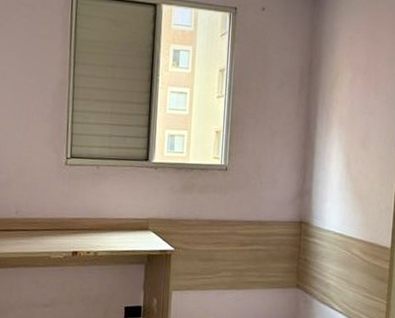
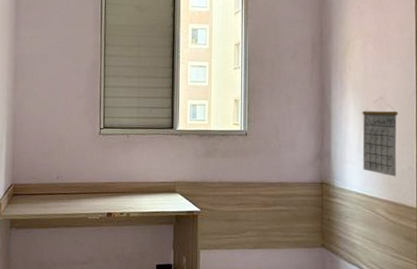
calendar: none [342,134,381,217] -> present [362,97,398,177]

